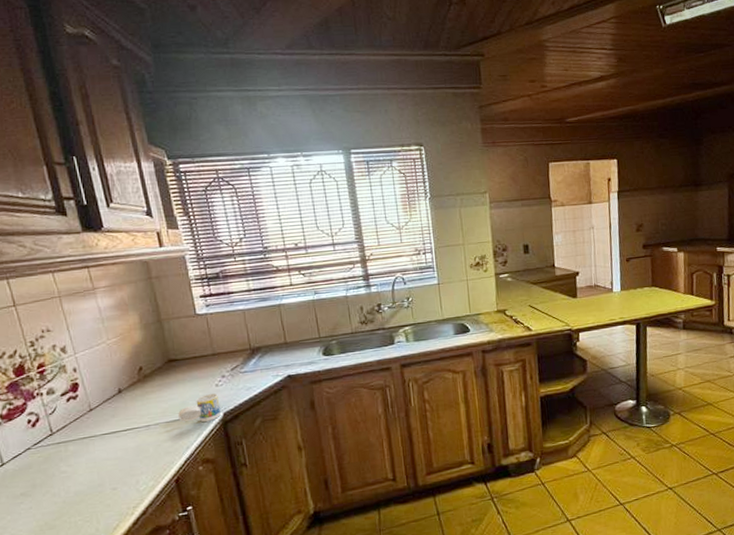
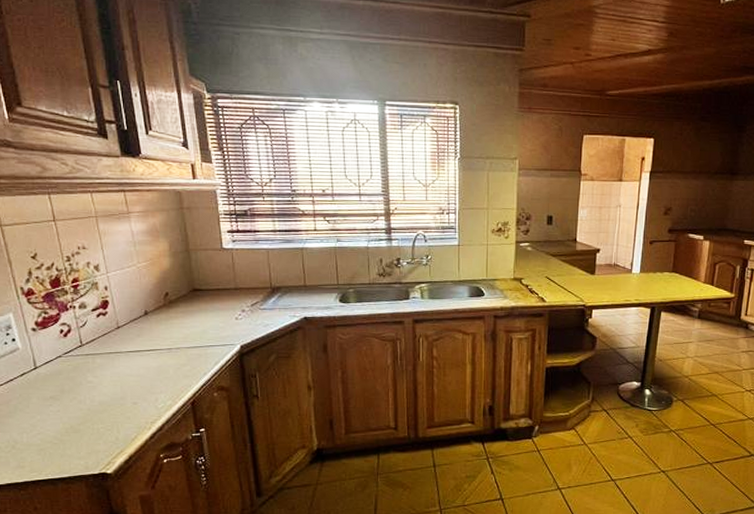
cup: present [178,393,221,423] -> none [198,325,238,352]

